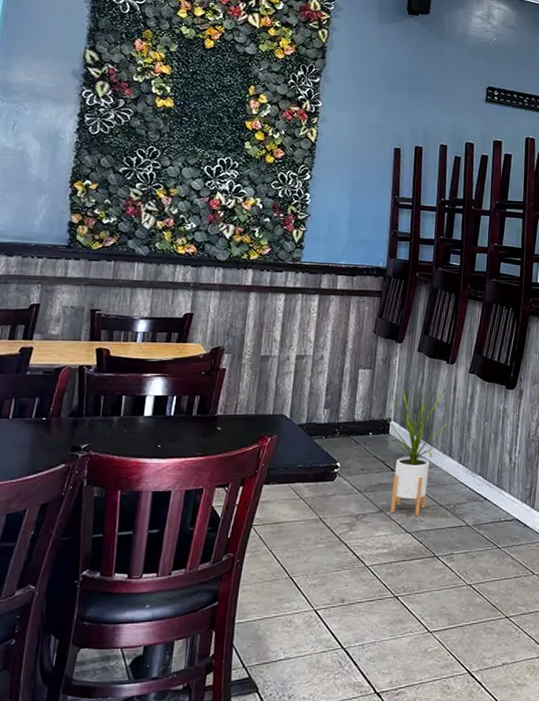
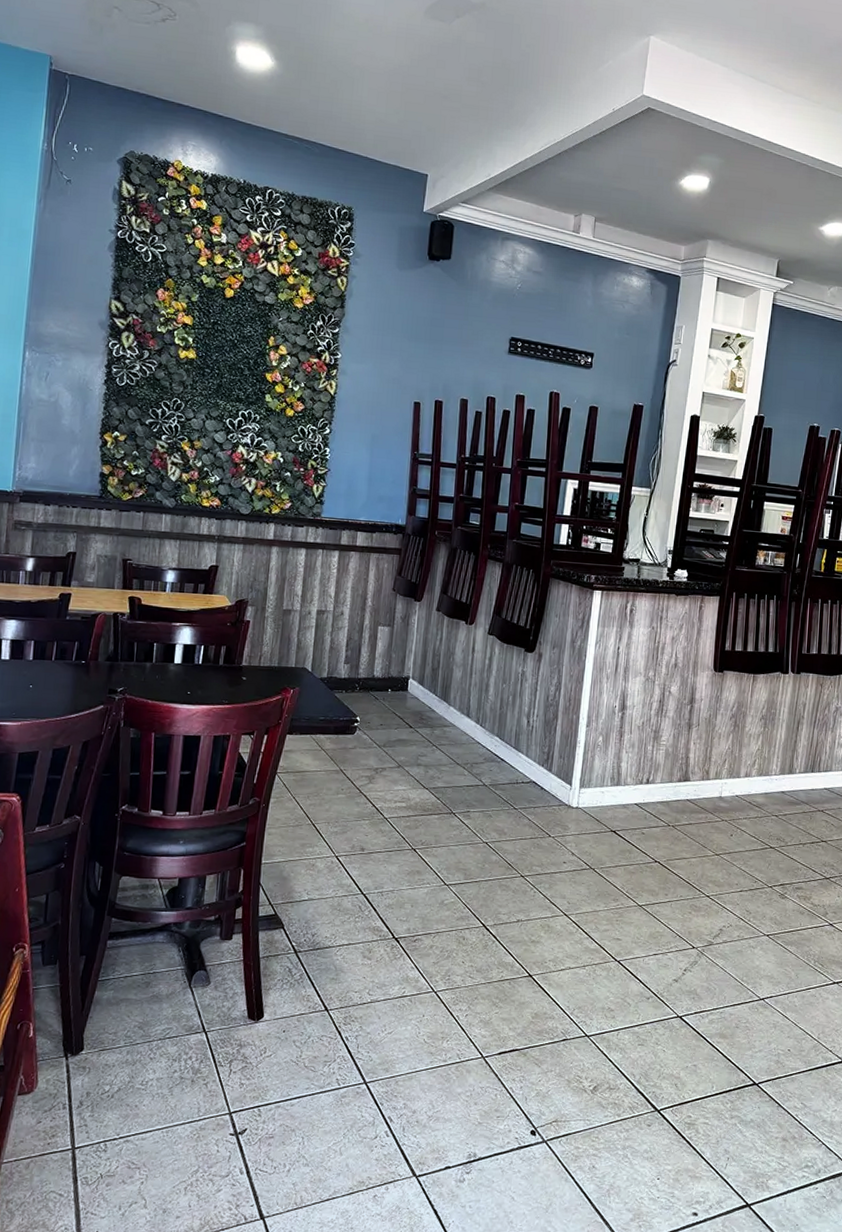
house plant: present [384,384,450,516] -> none [403,644,469,773]

